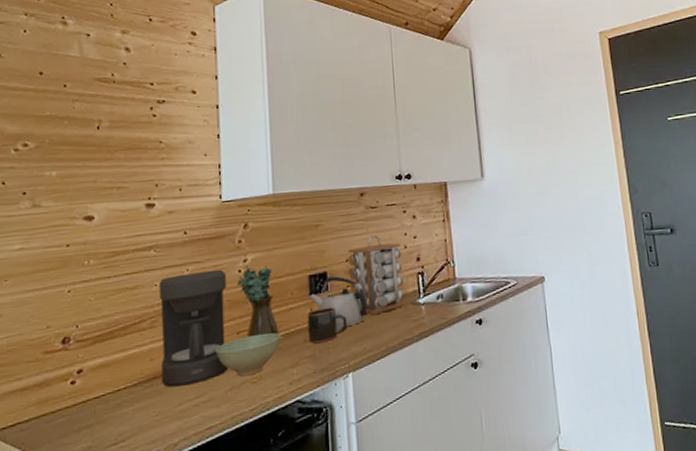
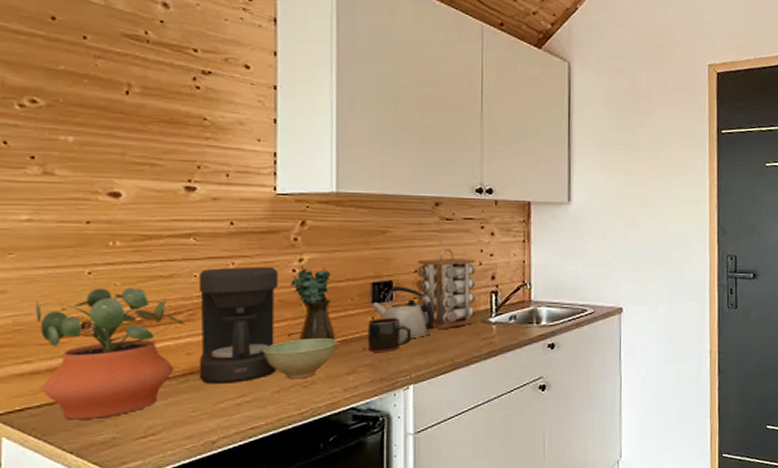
potted plant: none [26,301,149,432] -> present [36,288,186,420]

